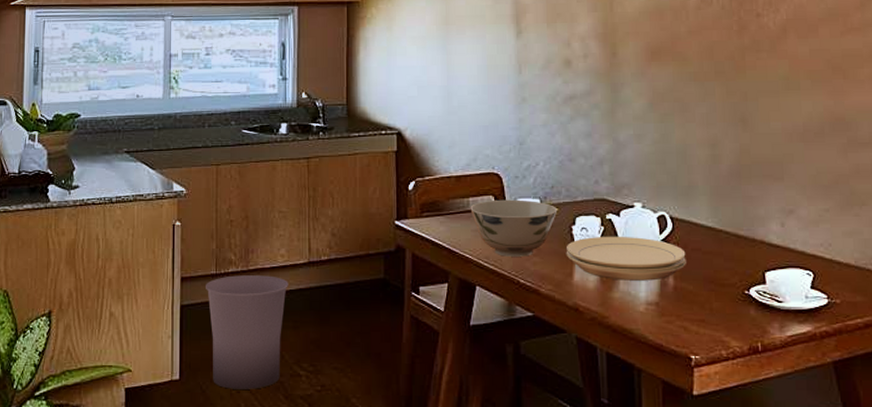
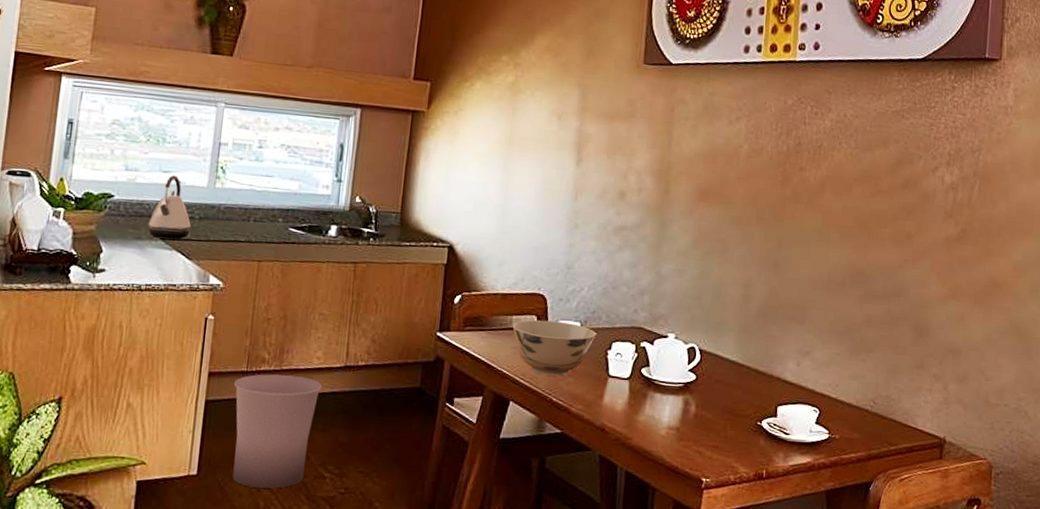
kettle: none [113,90,152,151] -> present [148,175,192,239]
plate: present [566,236,686,281] -> none [599,362,709,407]

